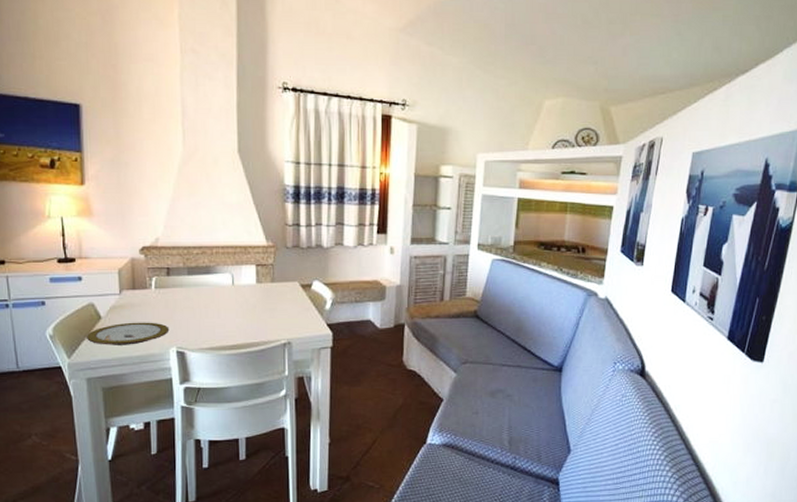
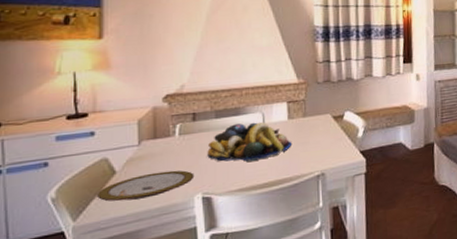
fruit bowl: none [181,283,260,321] -> present [207,122,292,162]

